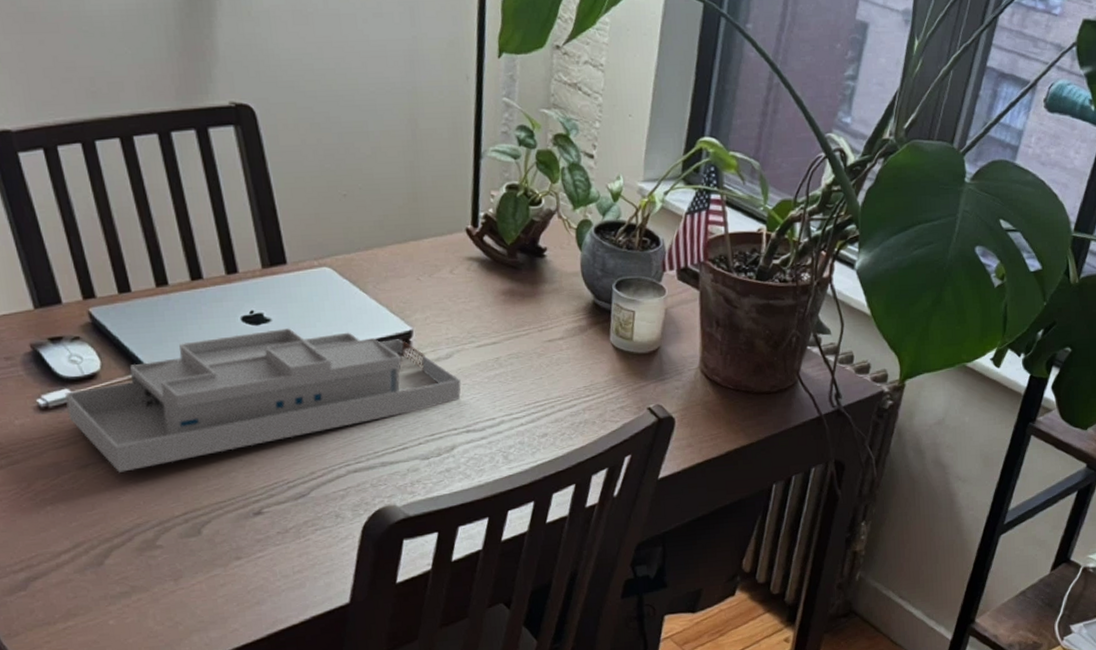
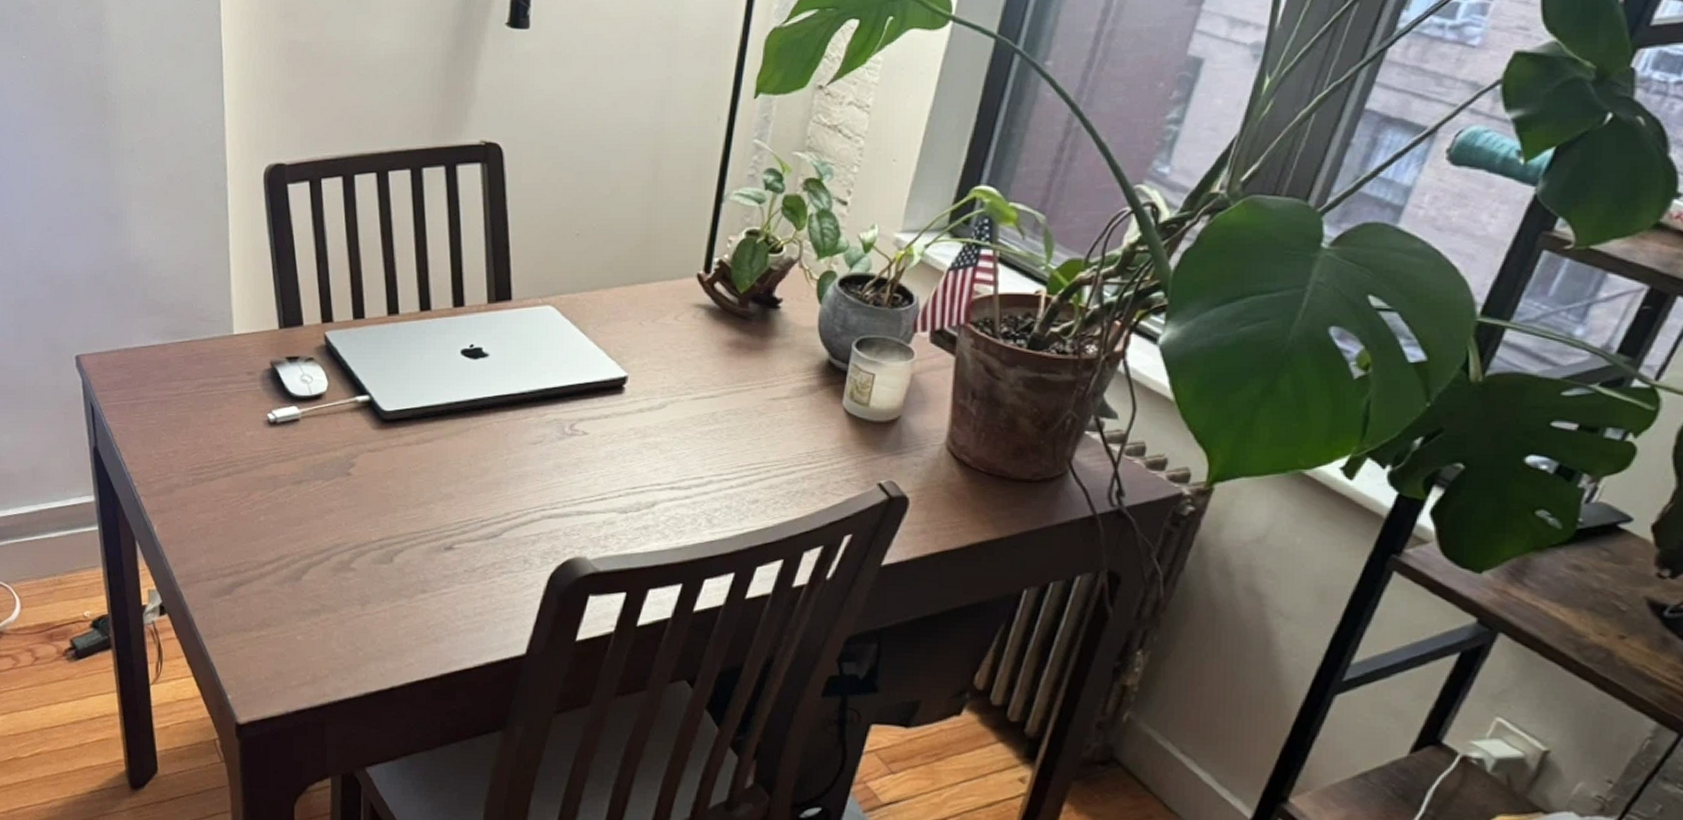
desk organizer: present [65,328,461,473] -> none [292,364,671,492]

